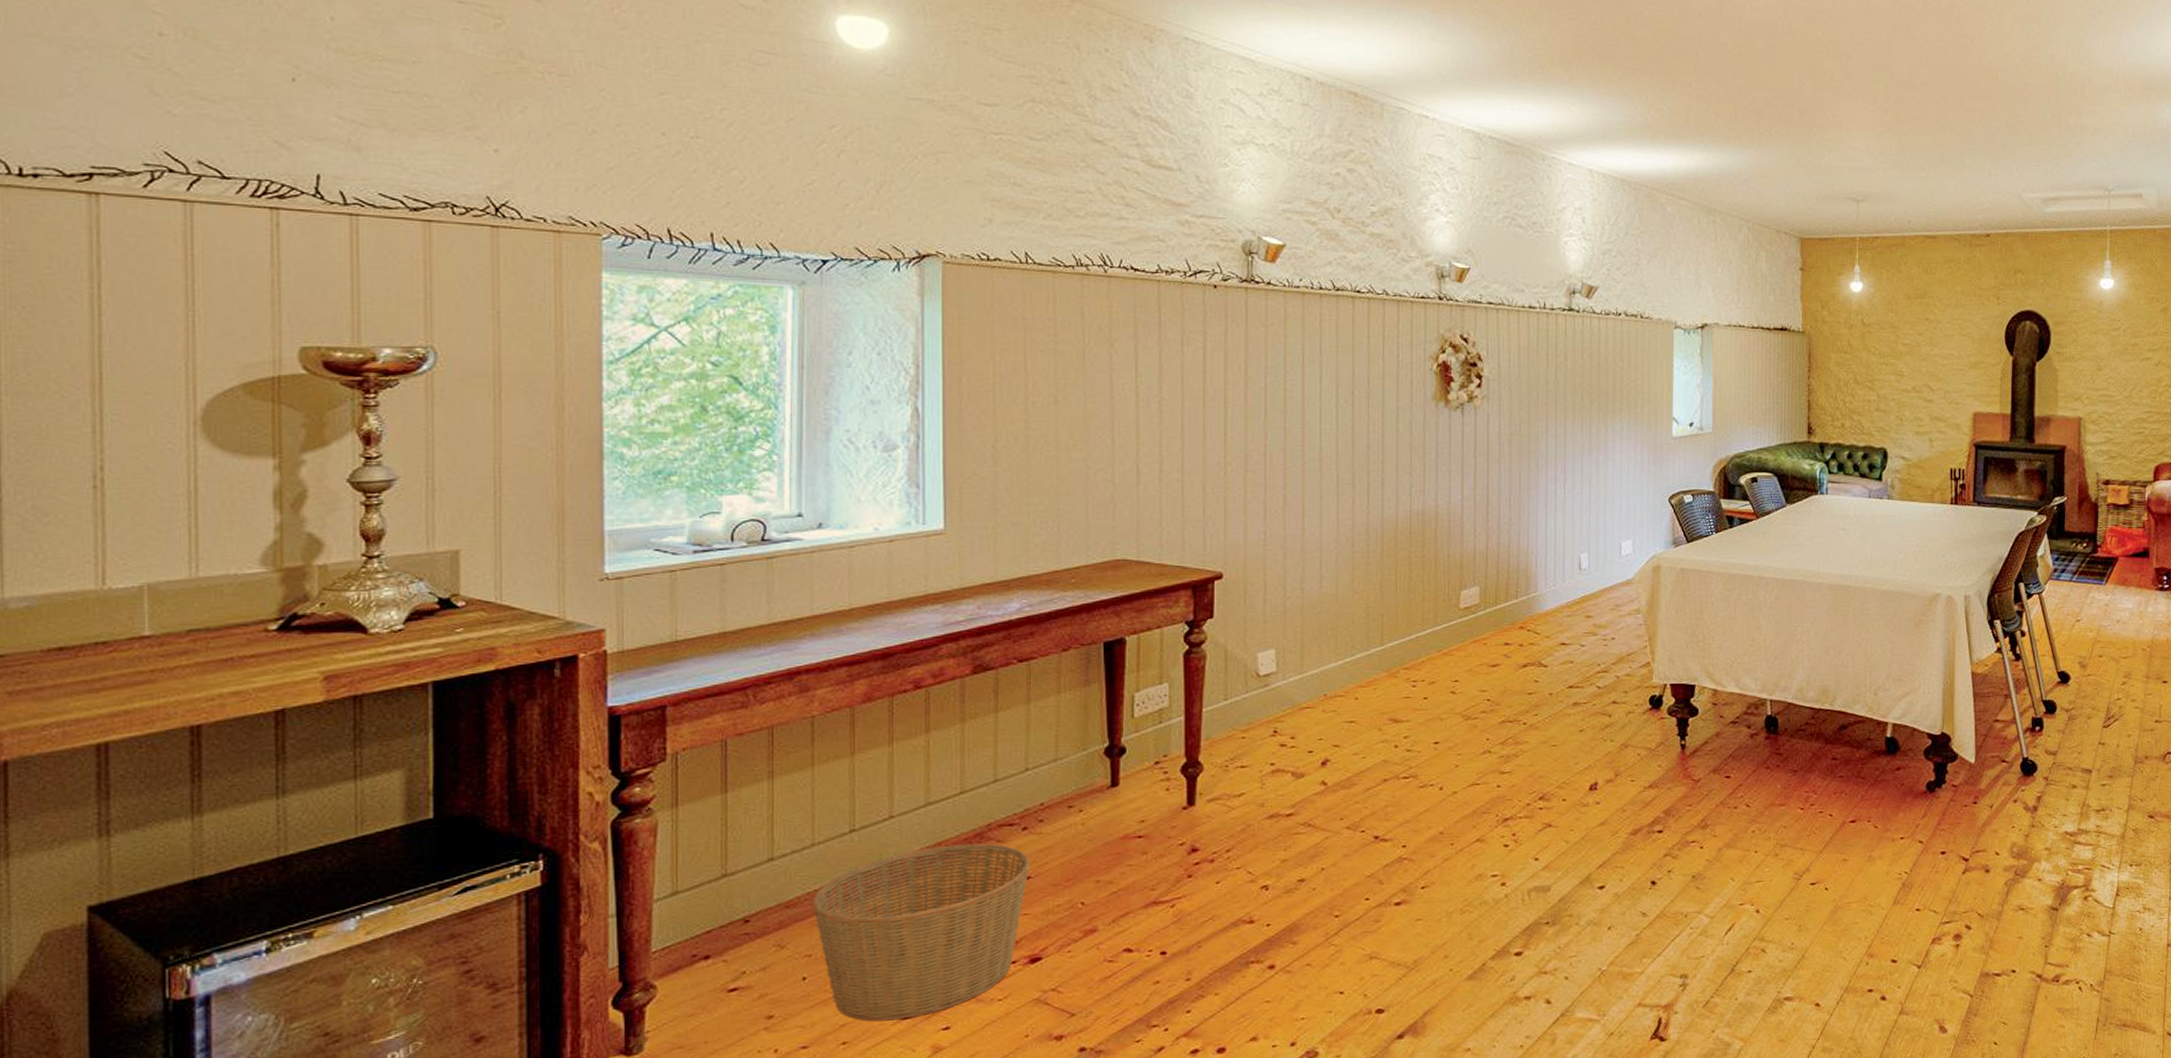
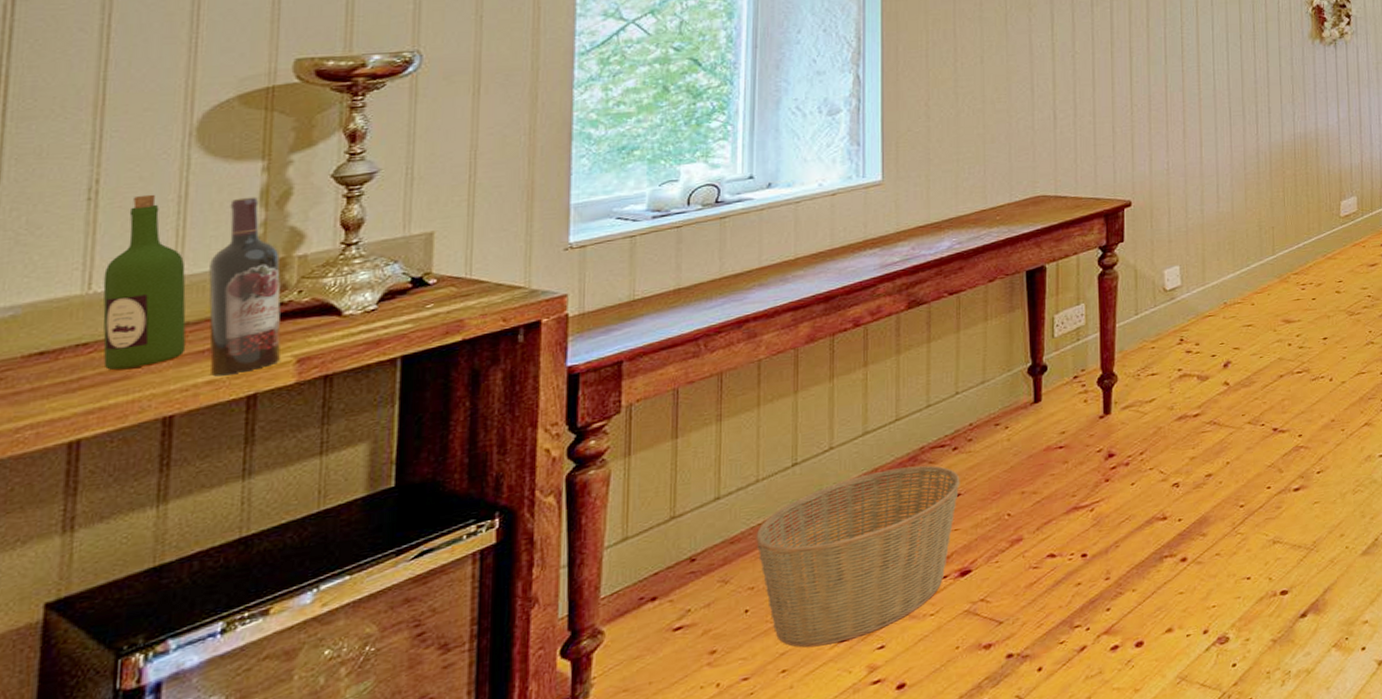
wine bottle: none [117,486,208,673] -> present [102,194,186,371]
wine bottle: none [226,497,308,686] -> present [209,197,282,376]

